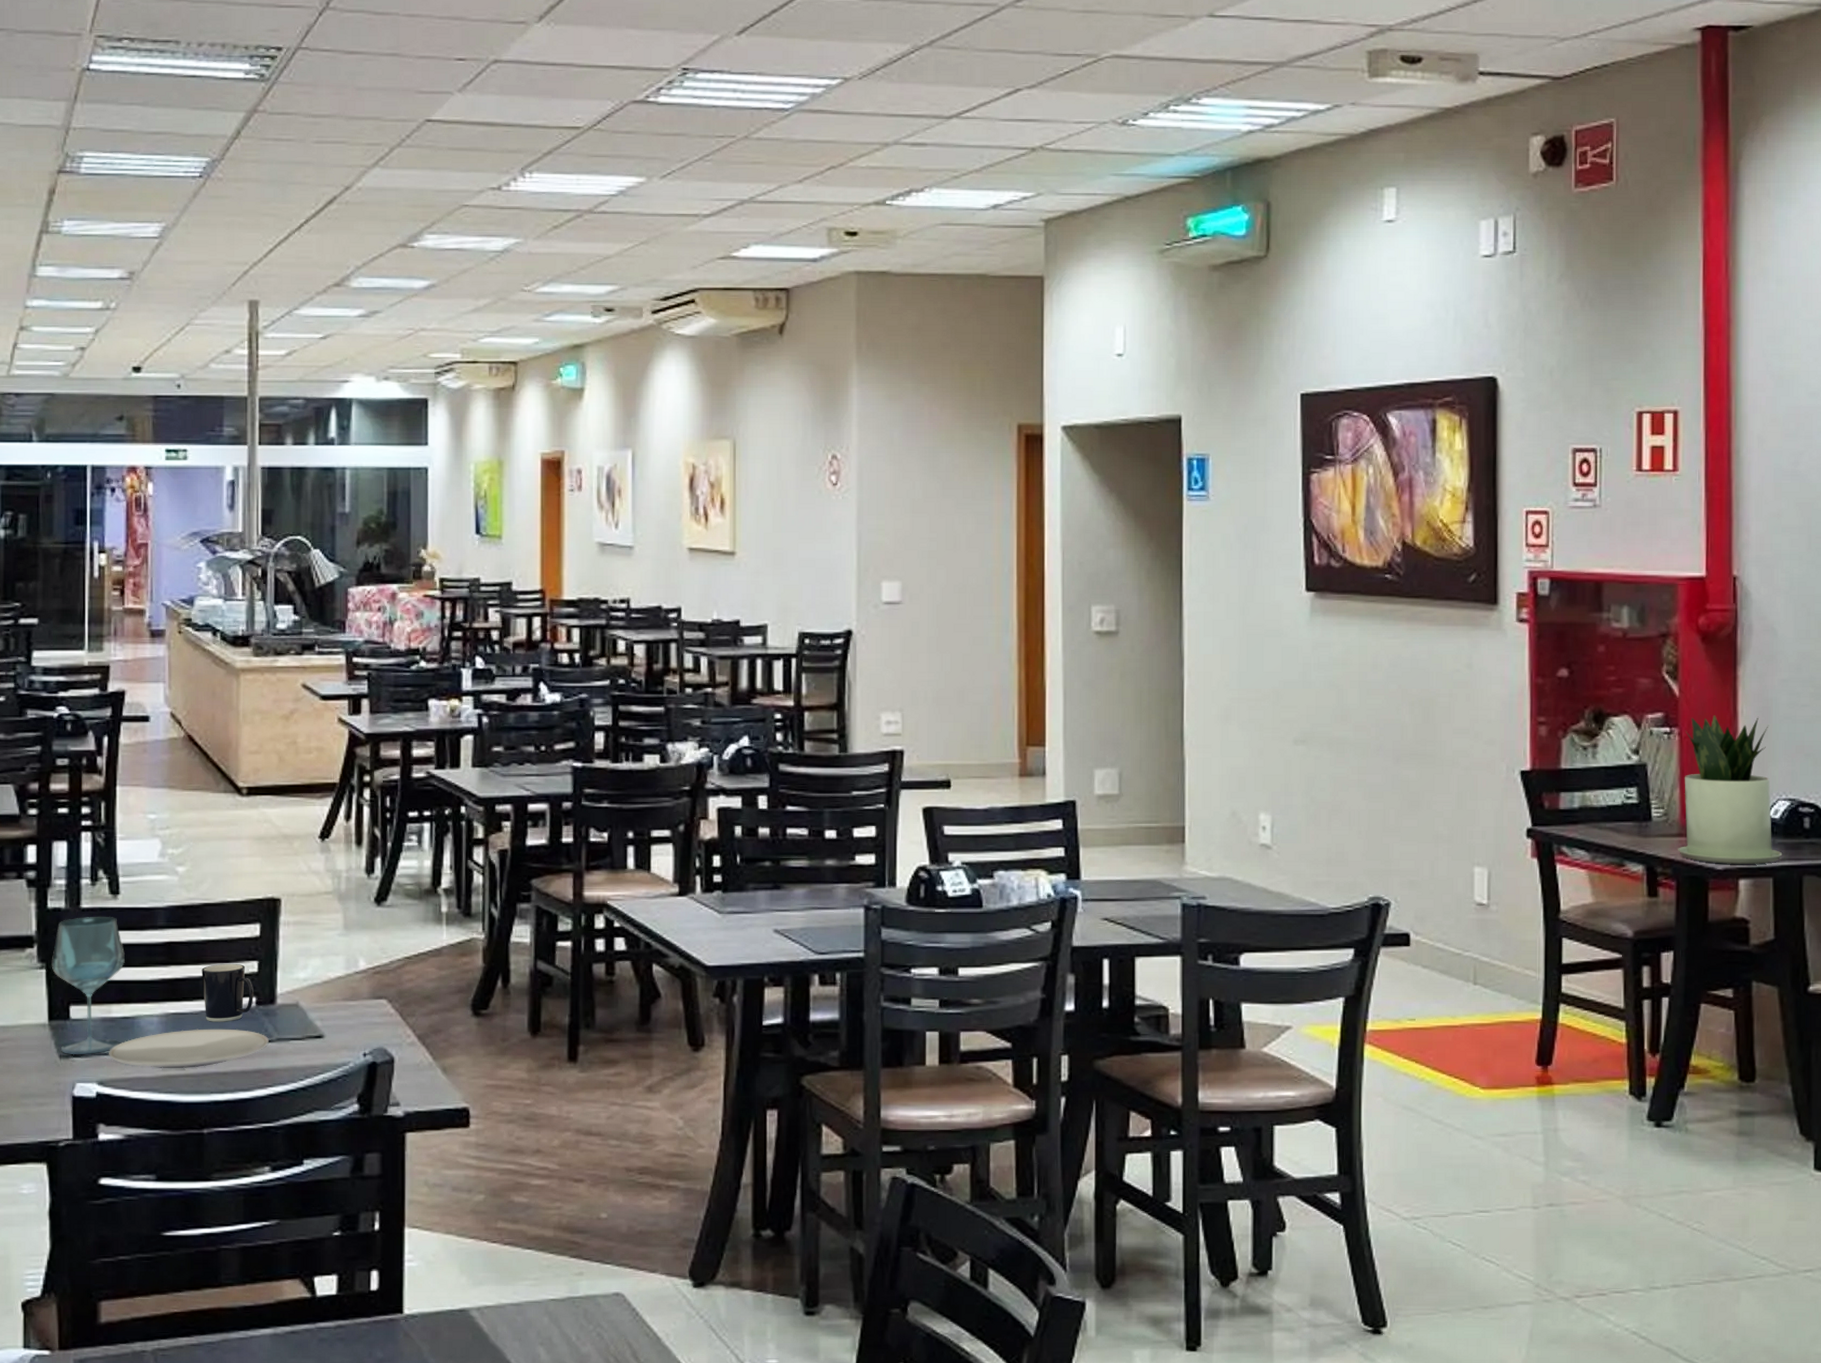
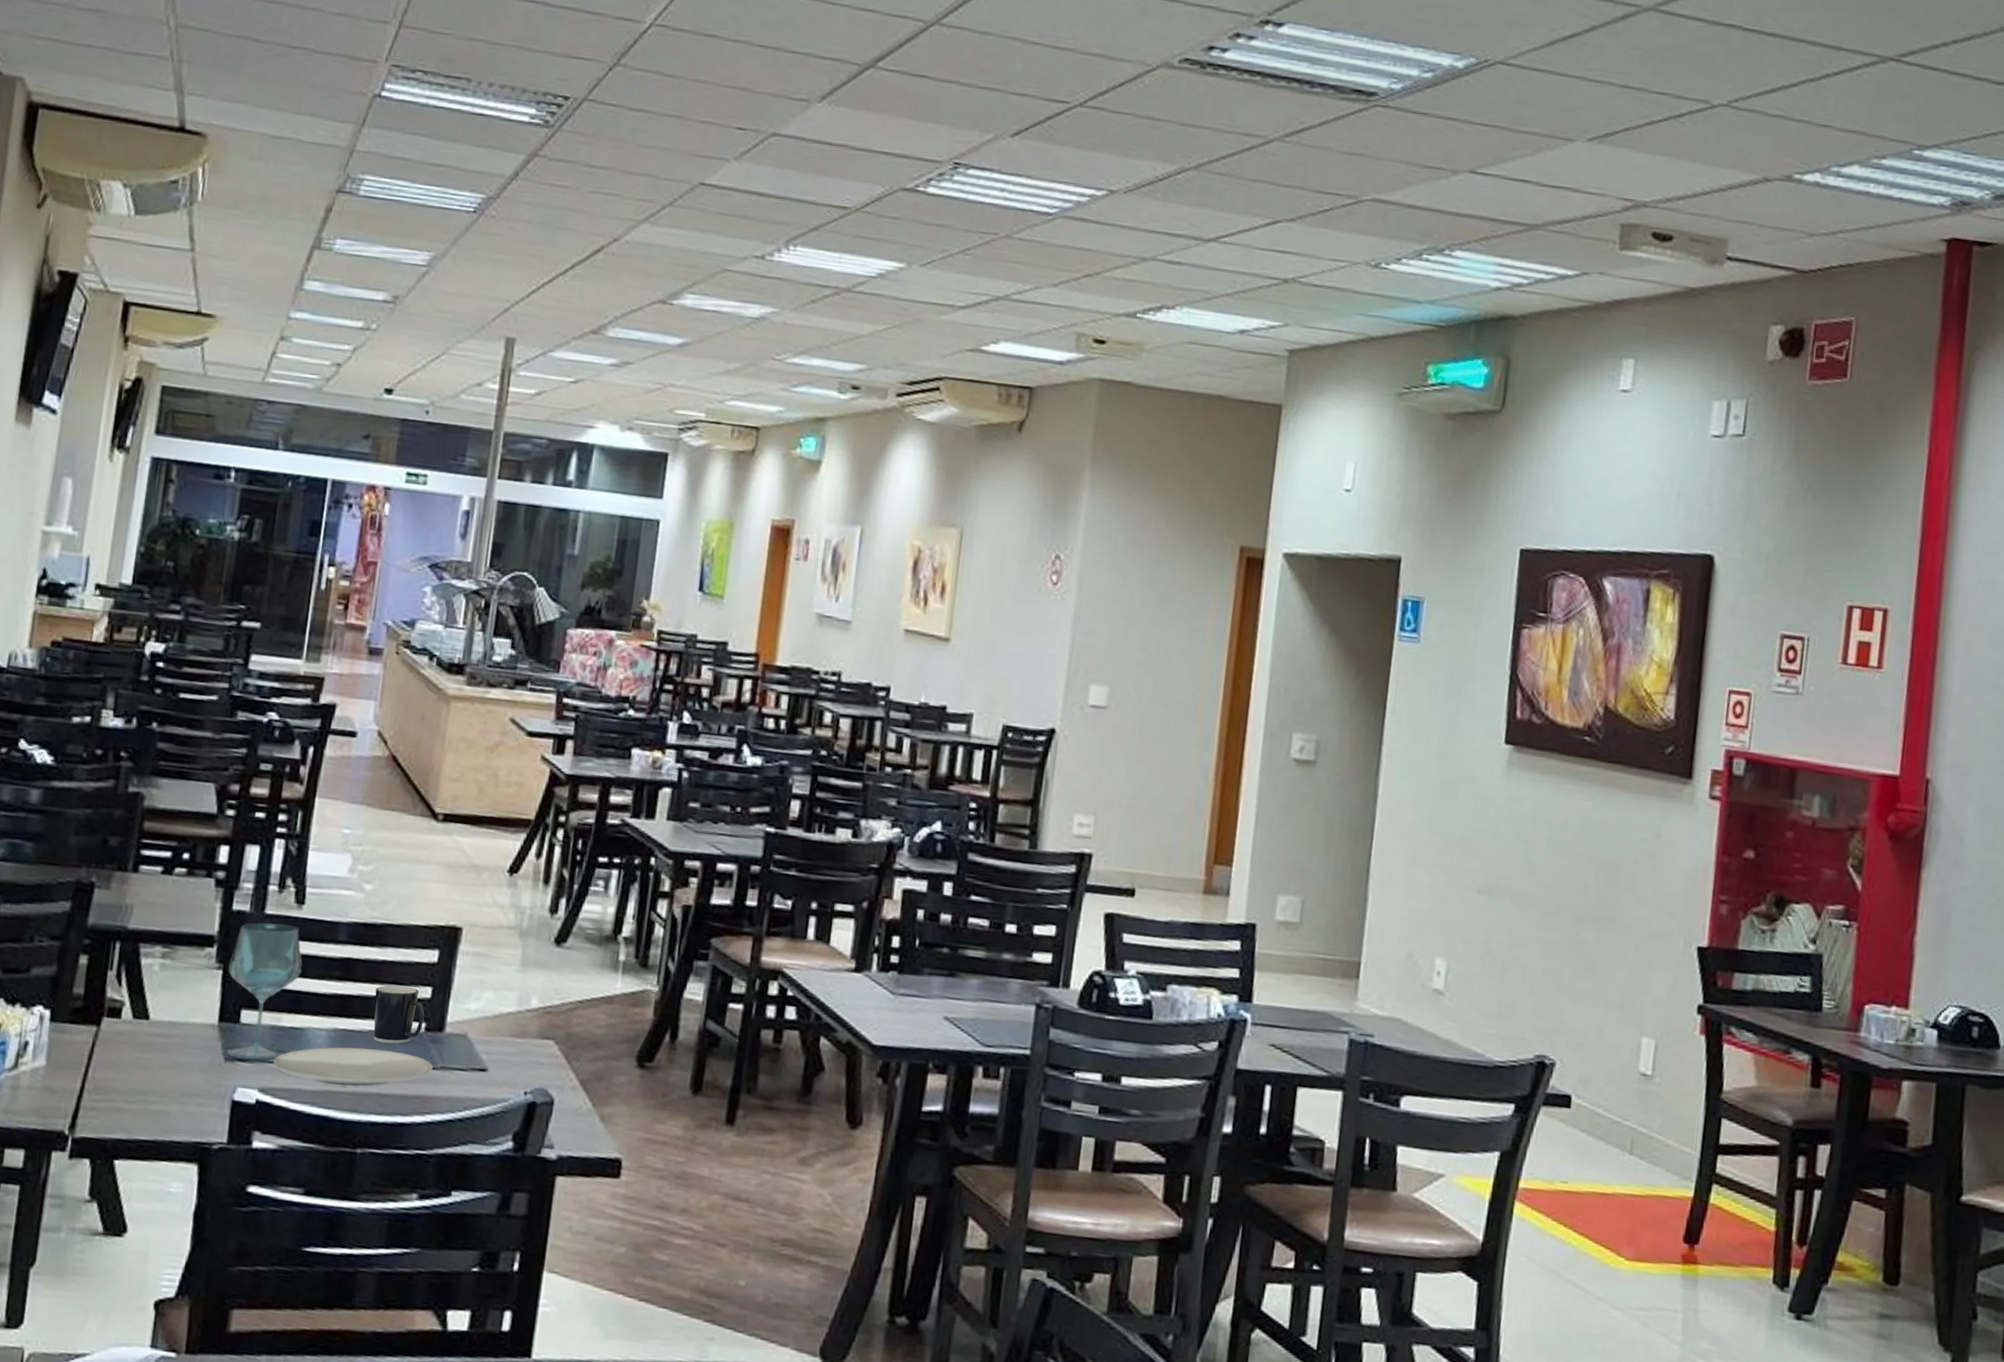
planter: present [1677,715,1783,864] -> none [1844,913,1948,1068]

